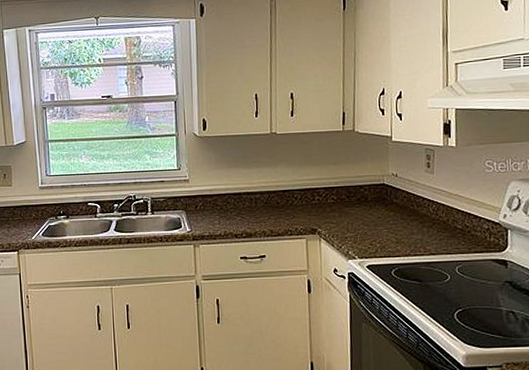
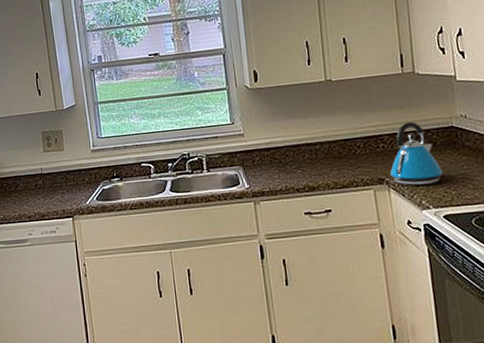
kettle: none [322,177,370,236] -> present [390,121,443,185]

